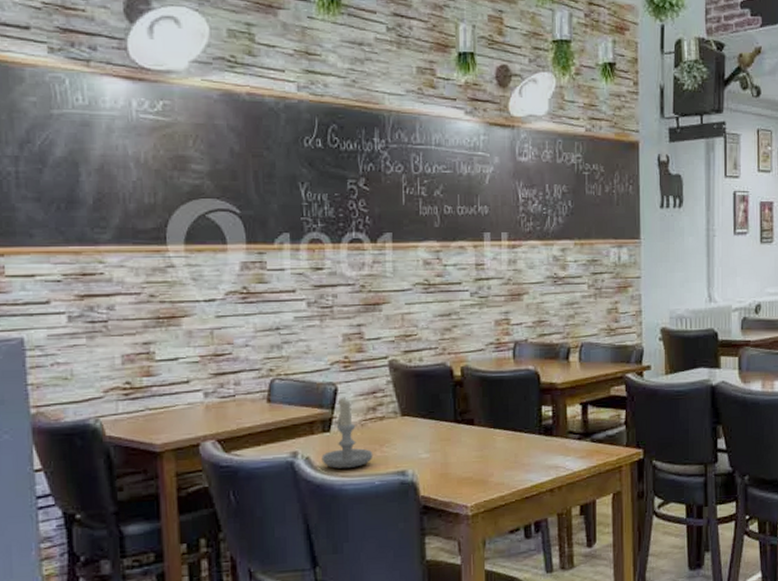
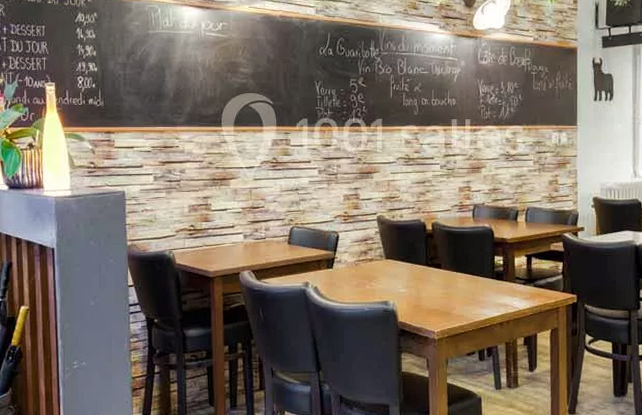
candle: present [321,396,373,469] -> none [326,242,364,296]

